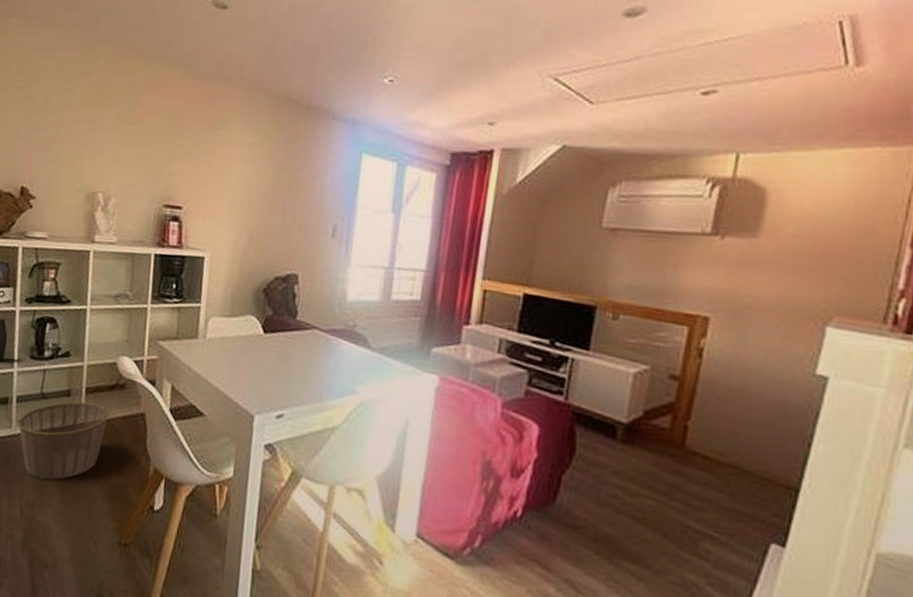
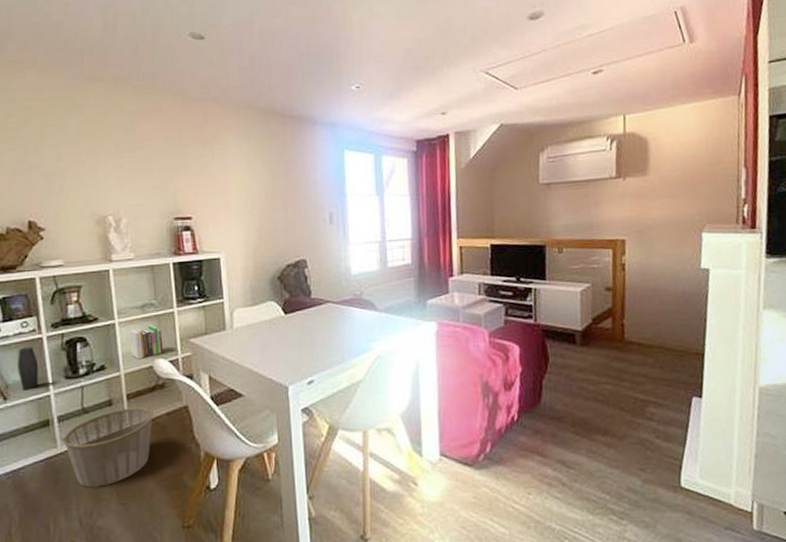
books: none [97,317,132,353] -> present [129,325,163,360]

